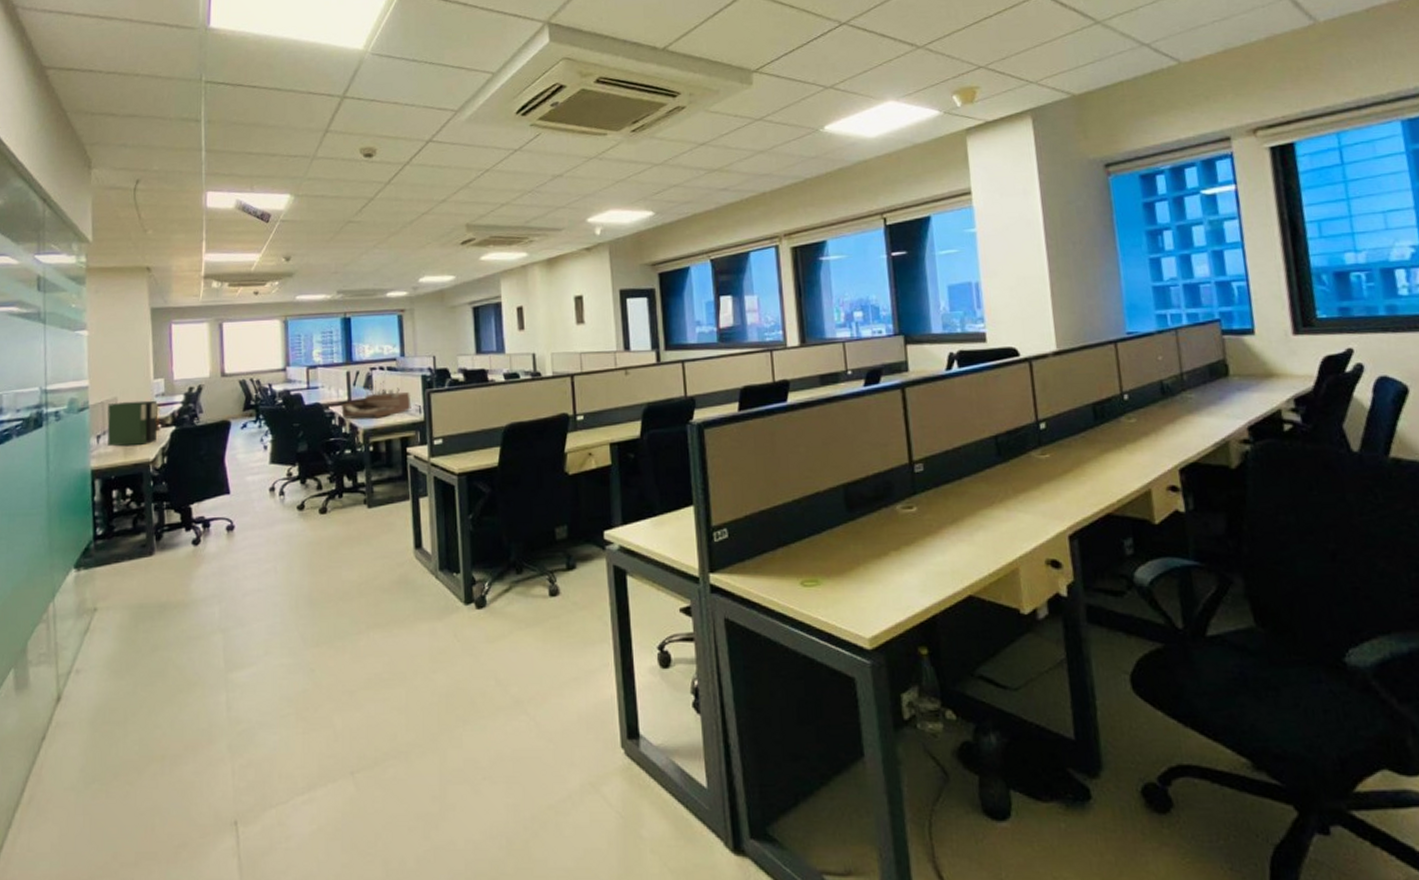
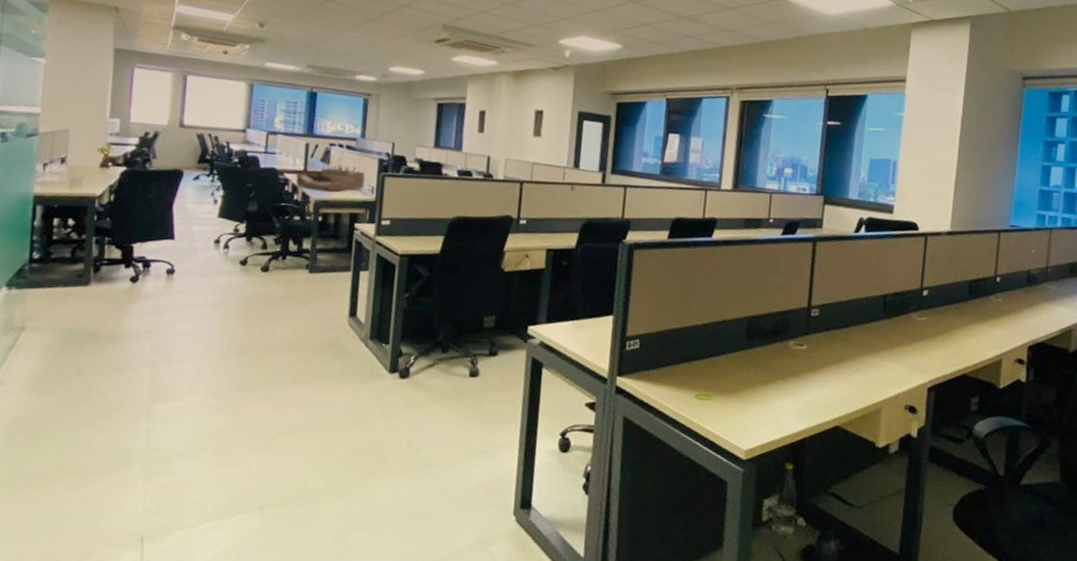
binder: present [106,400,158,446] -> none [53,134,111,180]

